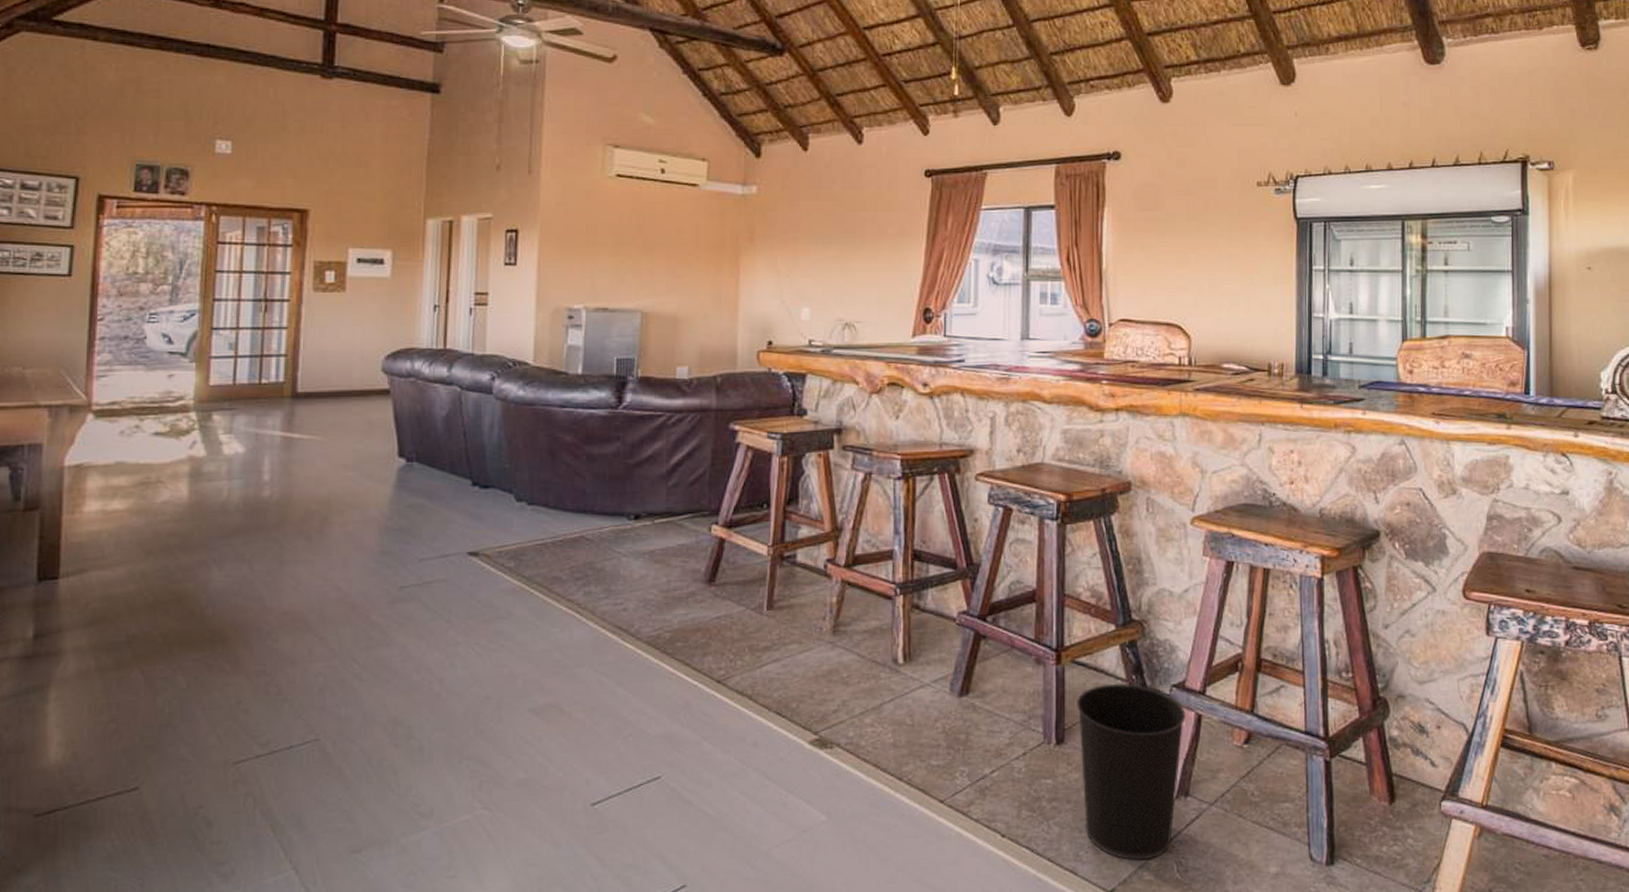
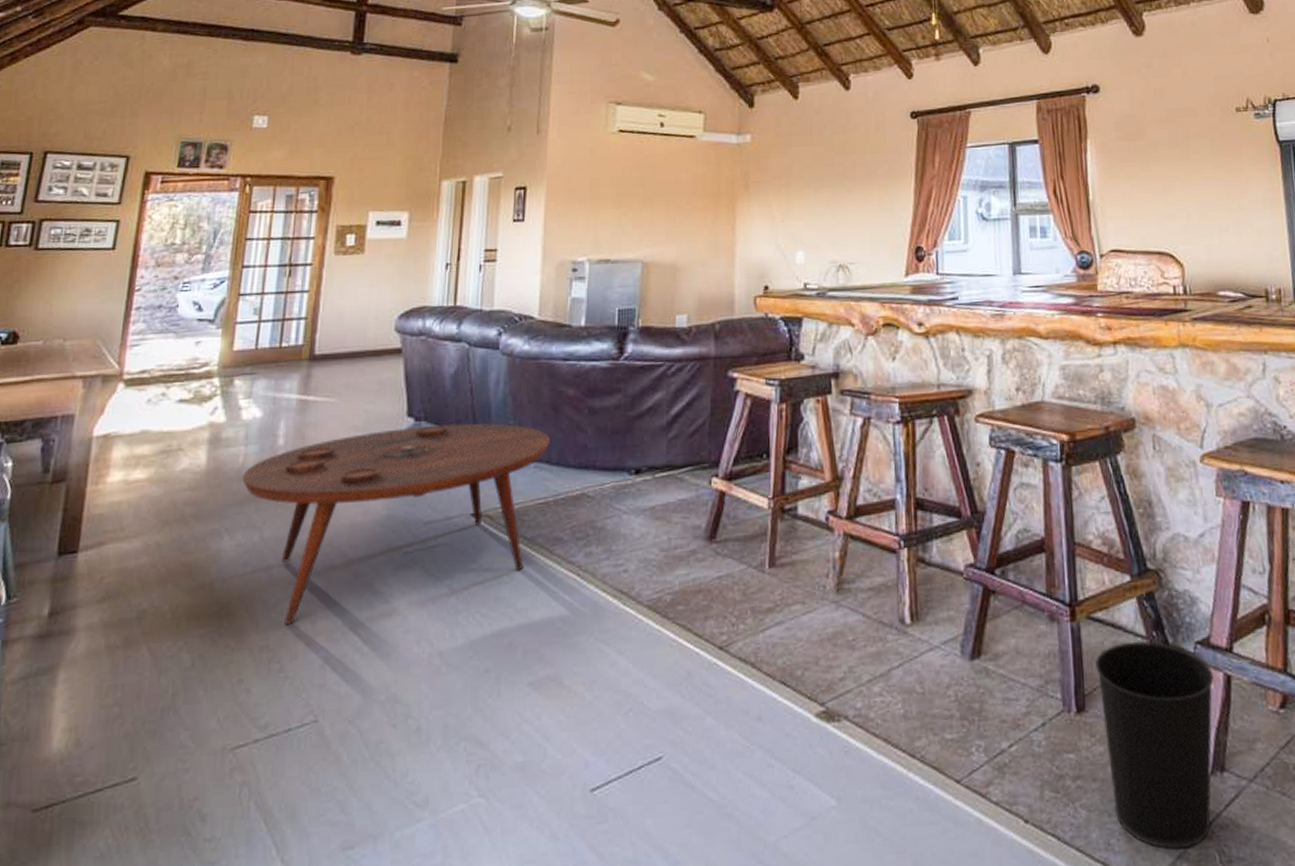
coffee table: none [228,465,548,651] -> present [242,422,551,624]

